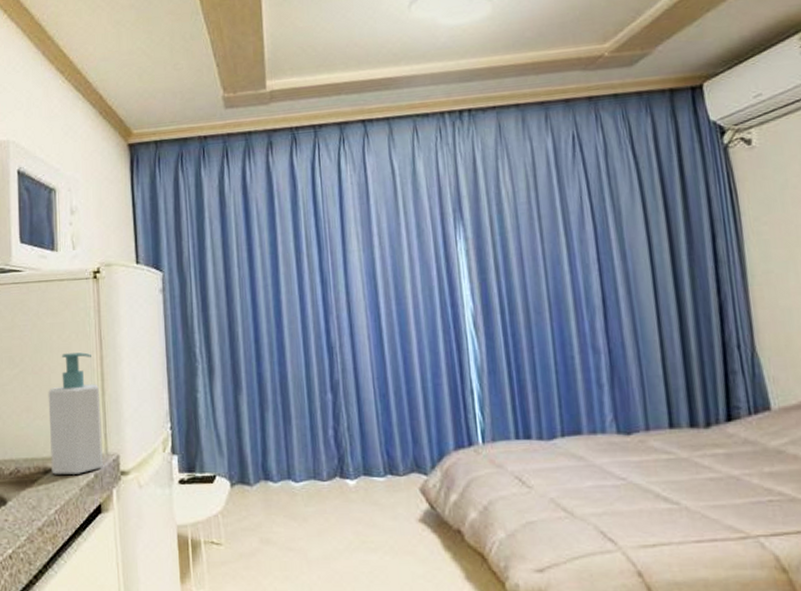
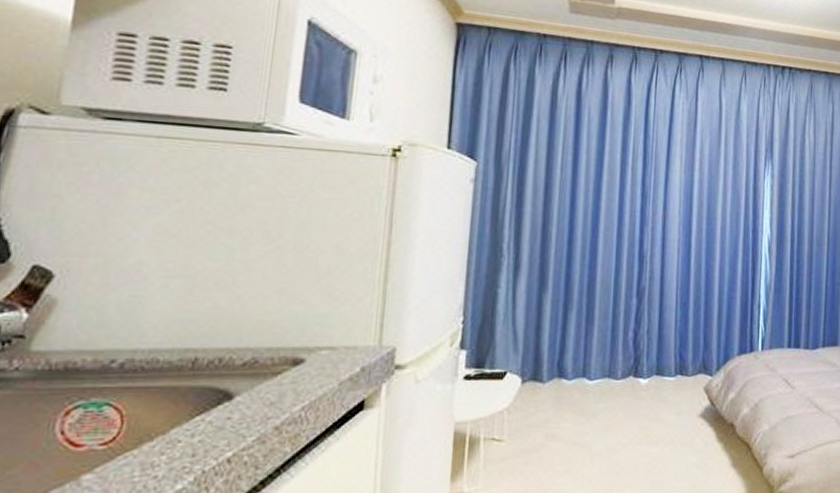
soap bottle: present [48,352,103,475] -> none [303,233,381,367]

